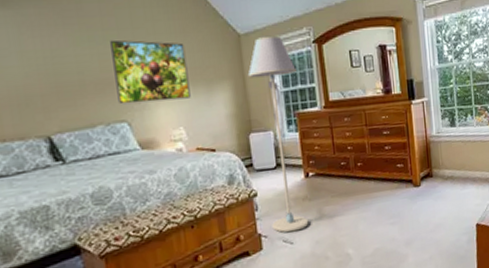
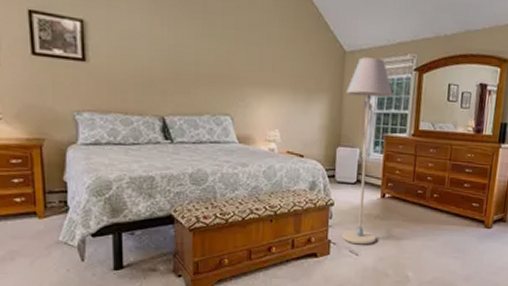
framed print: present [110,39,191,105] -> none [226,38,293,104]

